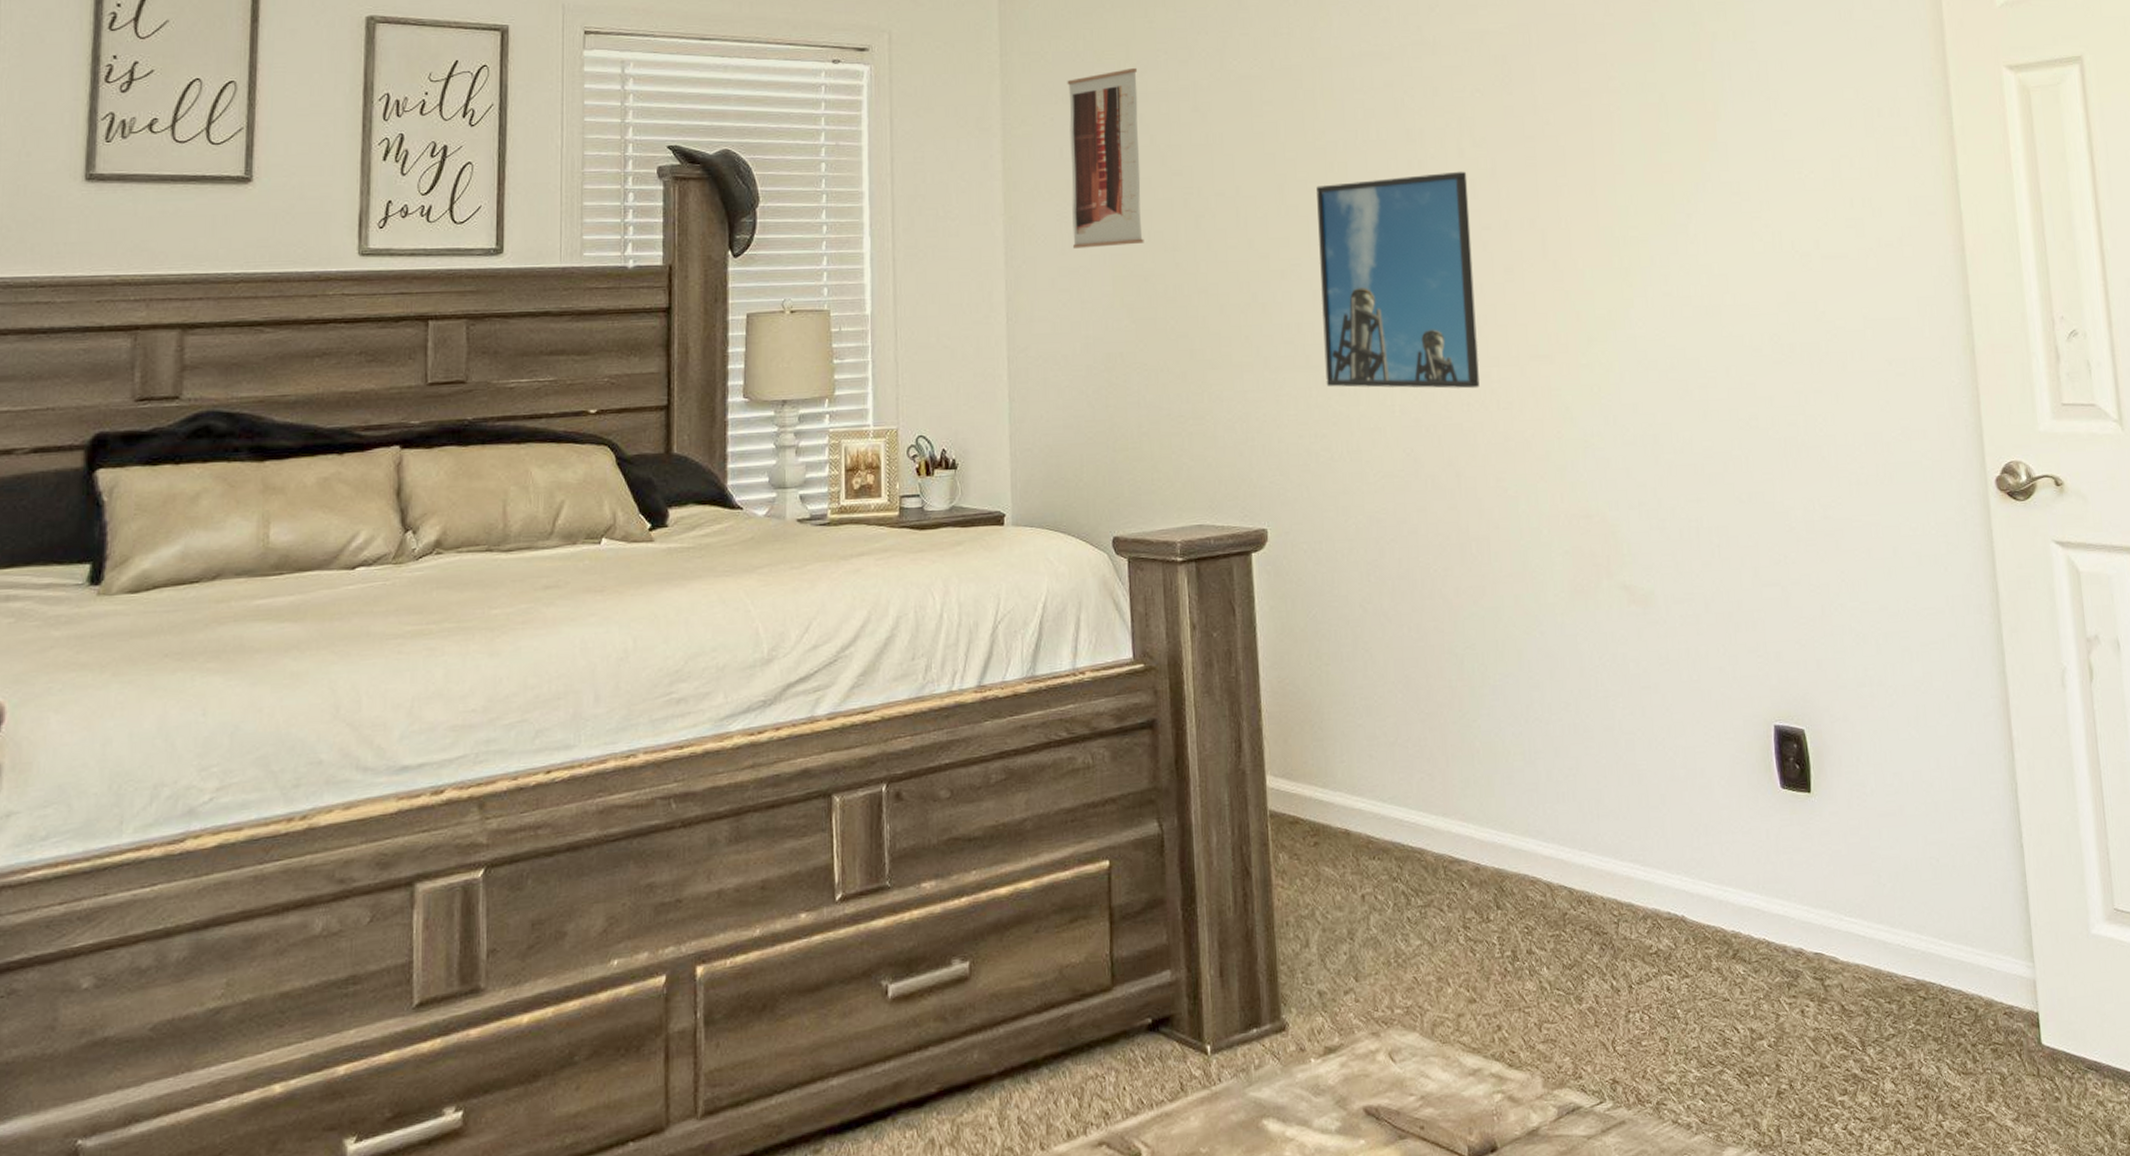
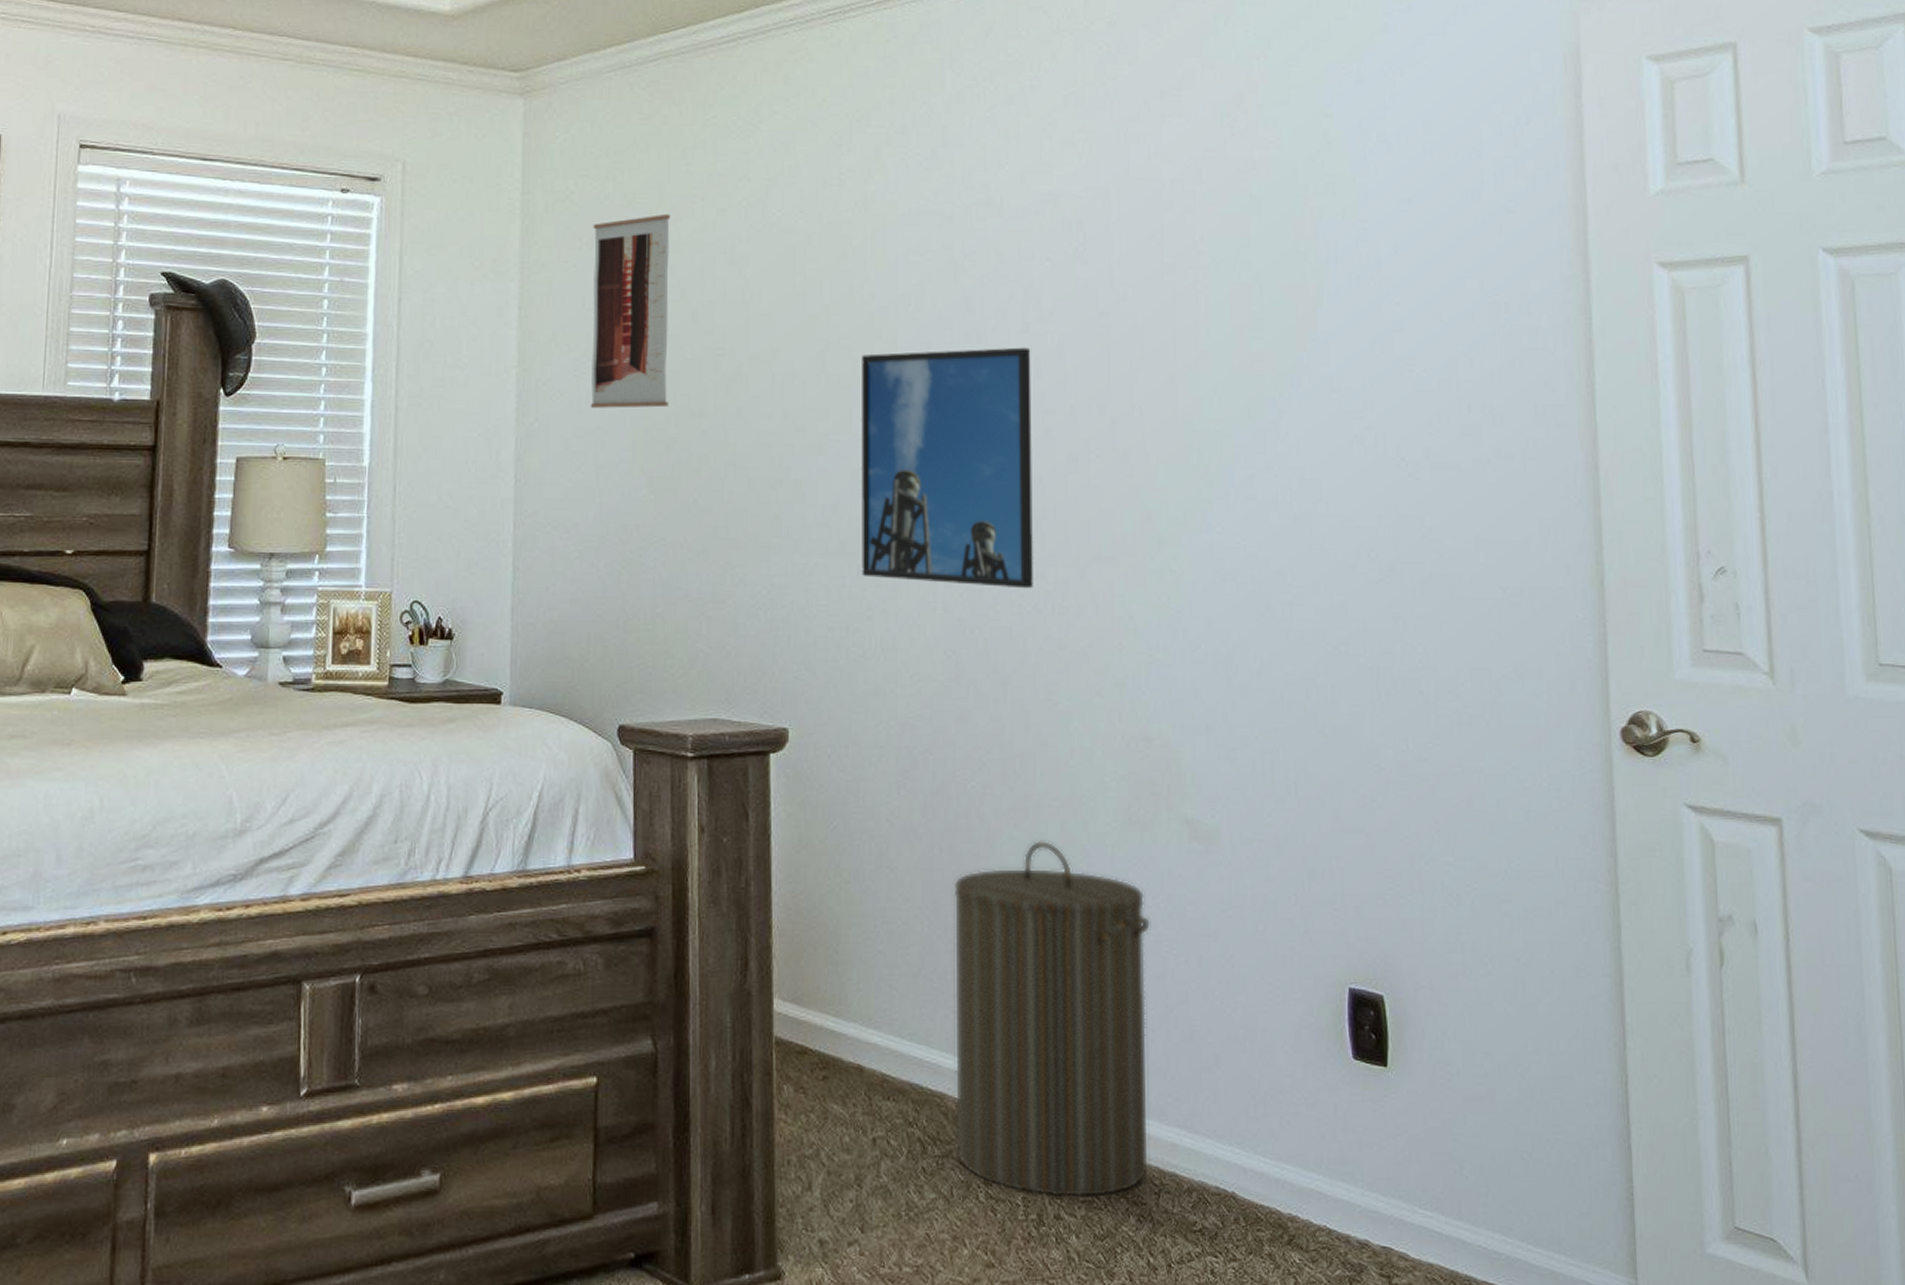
laundry hamper: none [1422,613,1608,934] -> present [953,840,1151,1198]

